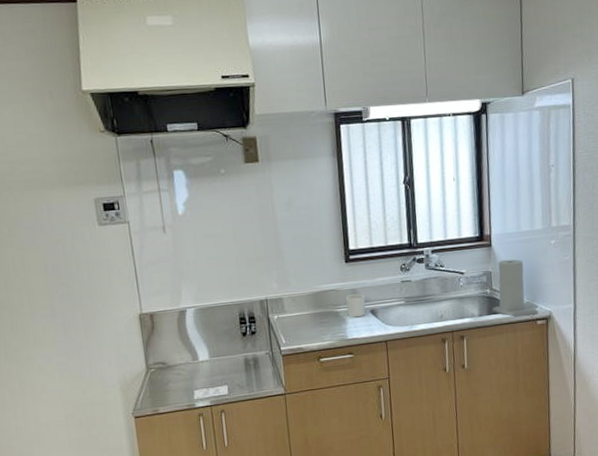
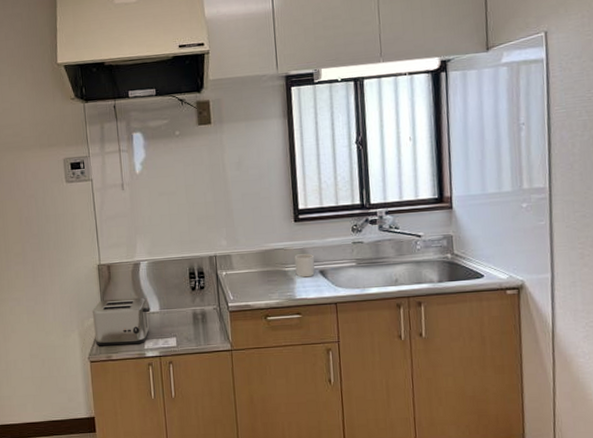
toaster: none [134,346,199,401] -> present [92,297,151,346]
paper towel: present [492,259,539,317] -> none [453,222,508,285]

